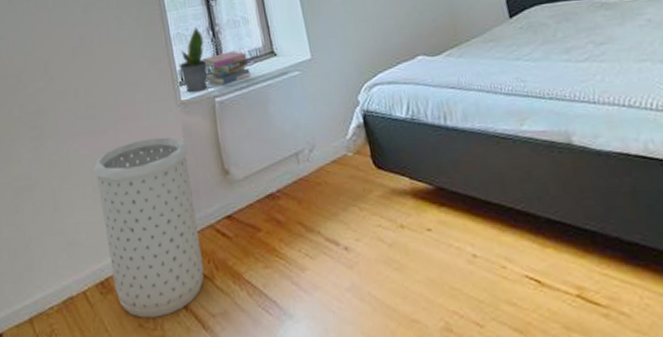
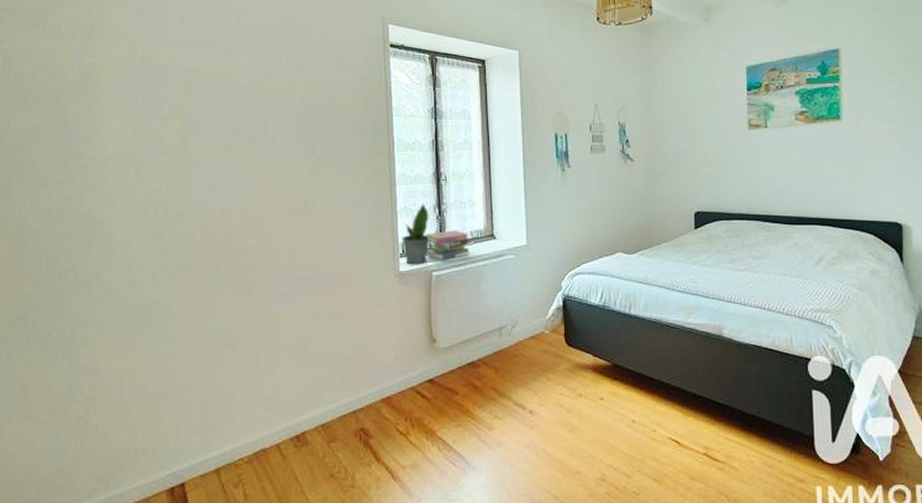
laundry basket: present [93,137,204,318] -> none [301,304,400,469]

